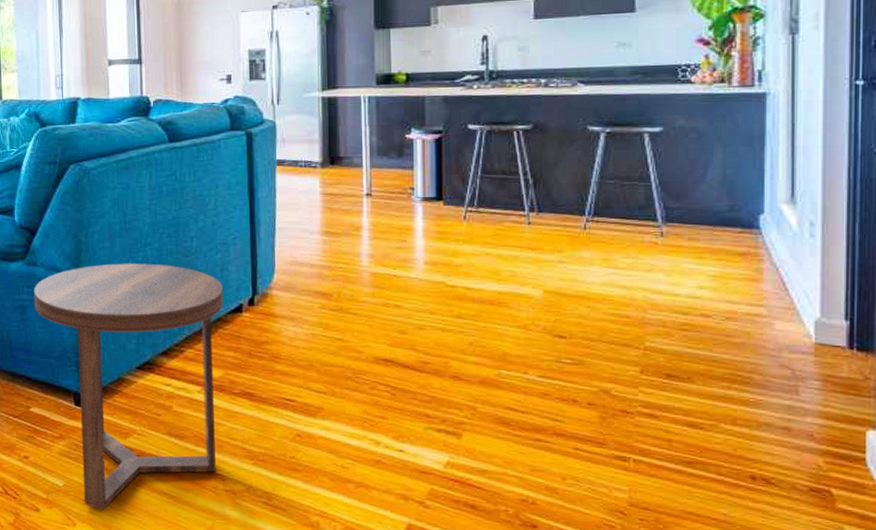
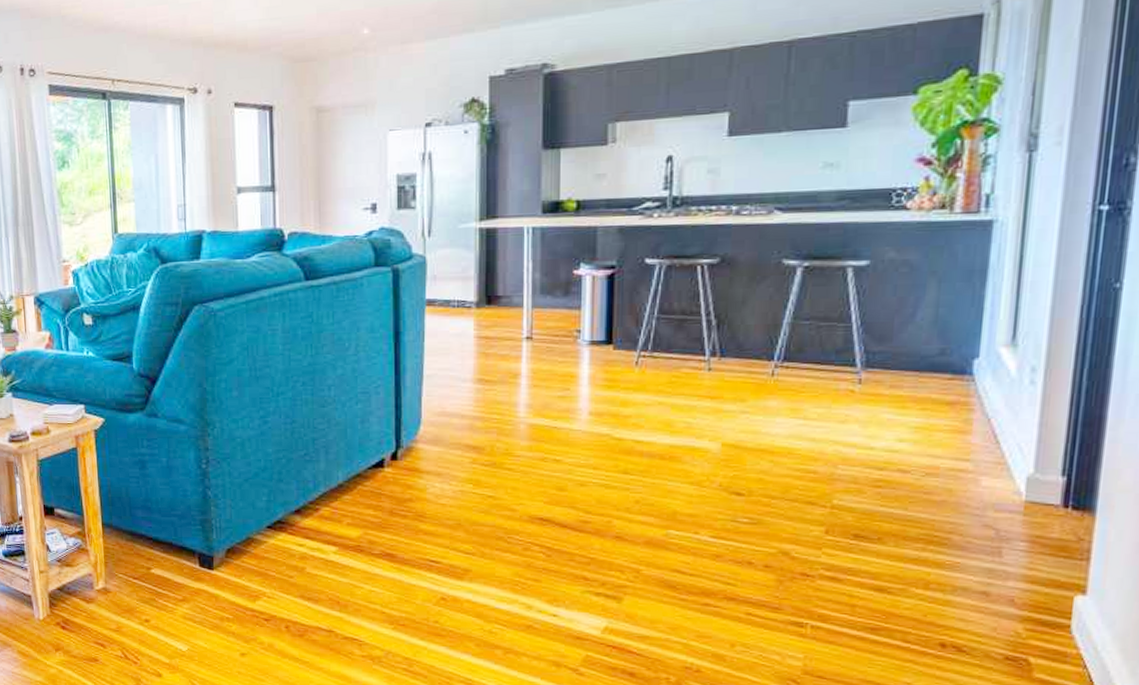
side table: present [33,263,223,510] -> none [154,414,363,676]

